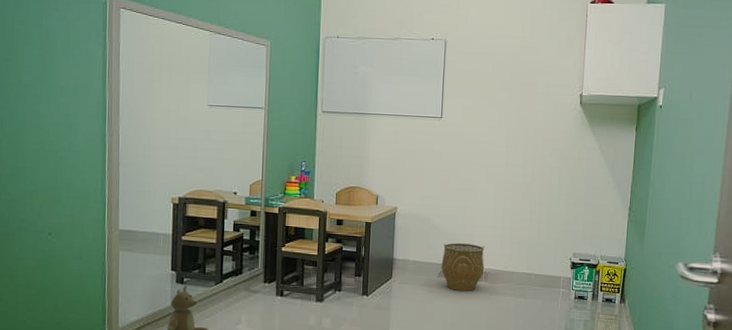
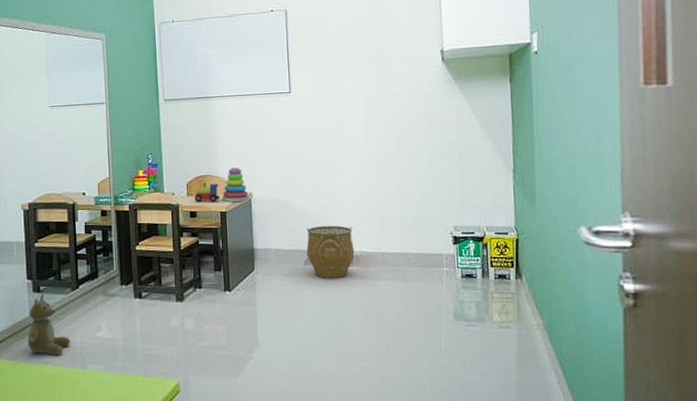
toy train: none [342,193,367,213] -> present [194,182,219,202]
stacking toy: none [368,182,394,215] -> present [222,167,250,203]

